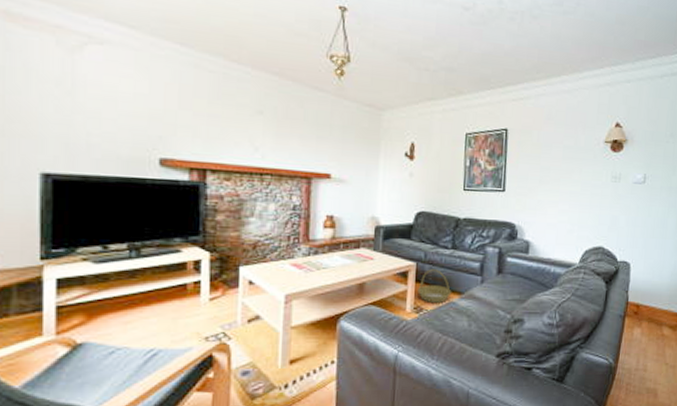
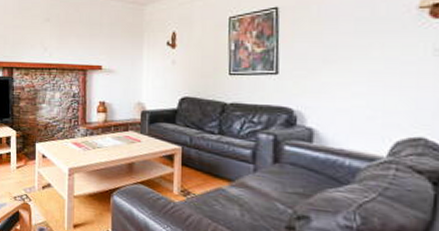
basket: present [417,269,451,303] -> none [184,154,219,188]

